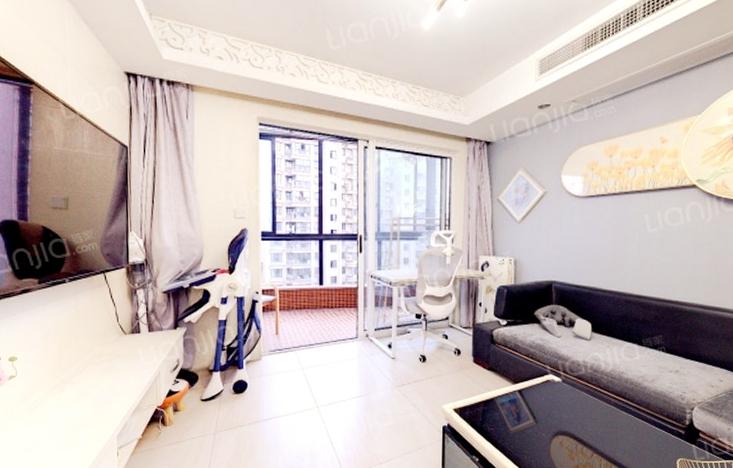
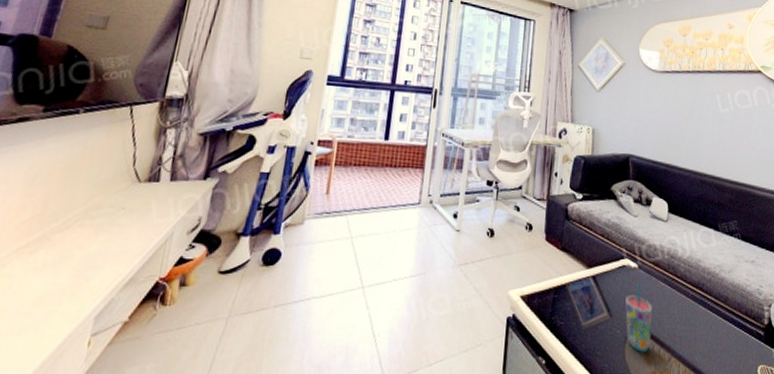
cup: none [550,394,576,451] -> present [625,283,653,353]

